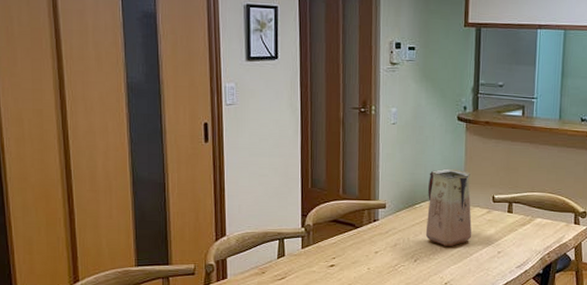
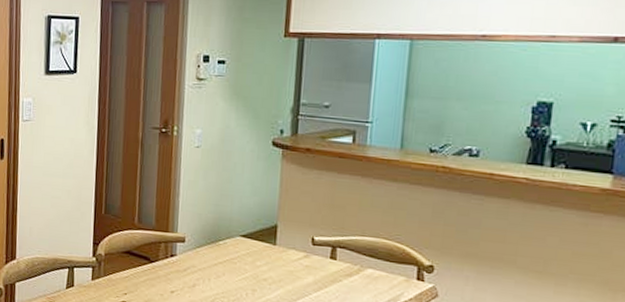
vase: present [425,168,472,247] -> none [229,201,286,294]

